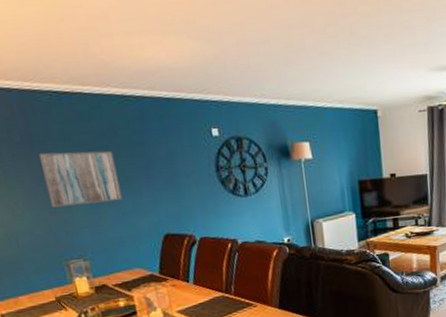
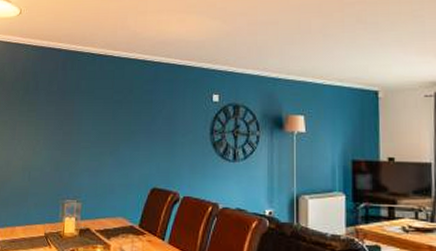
wall art: present [38,151,123,208] -> none [64,102,125,150]

